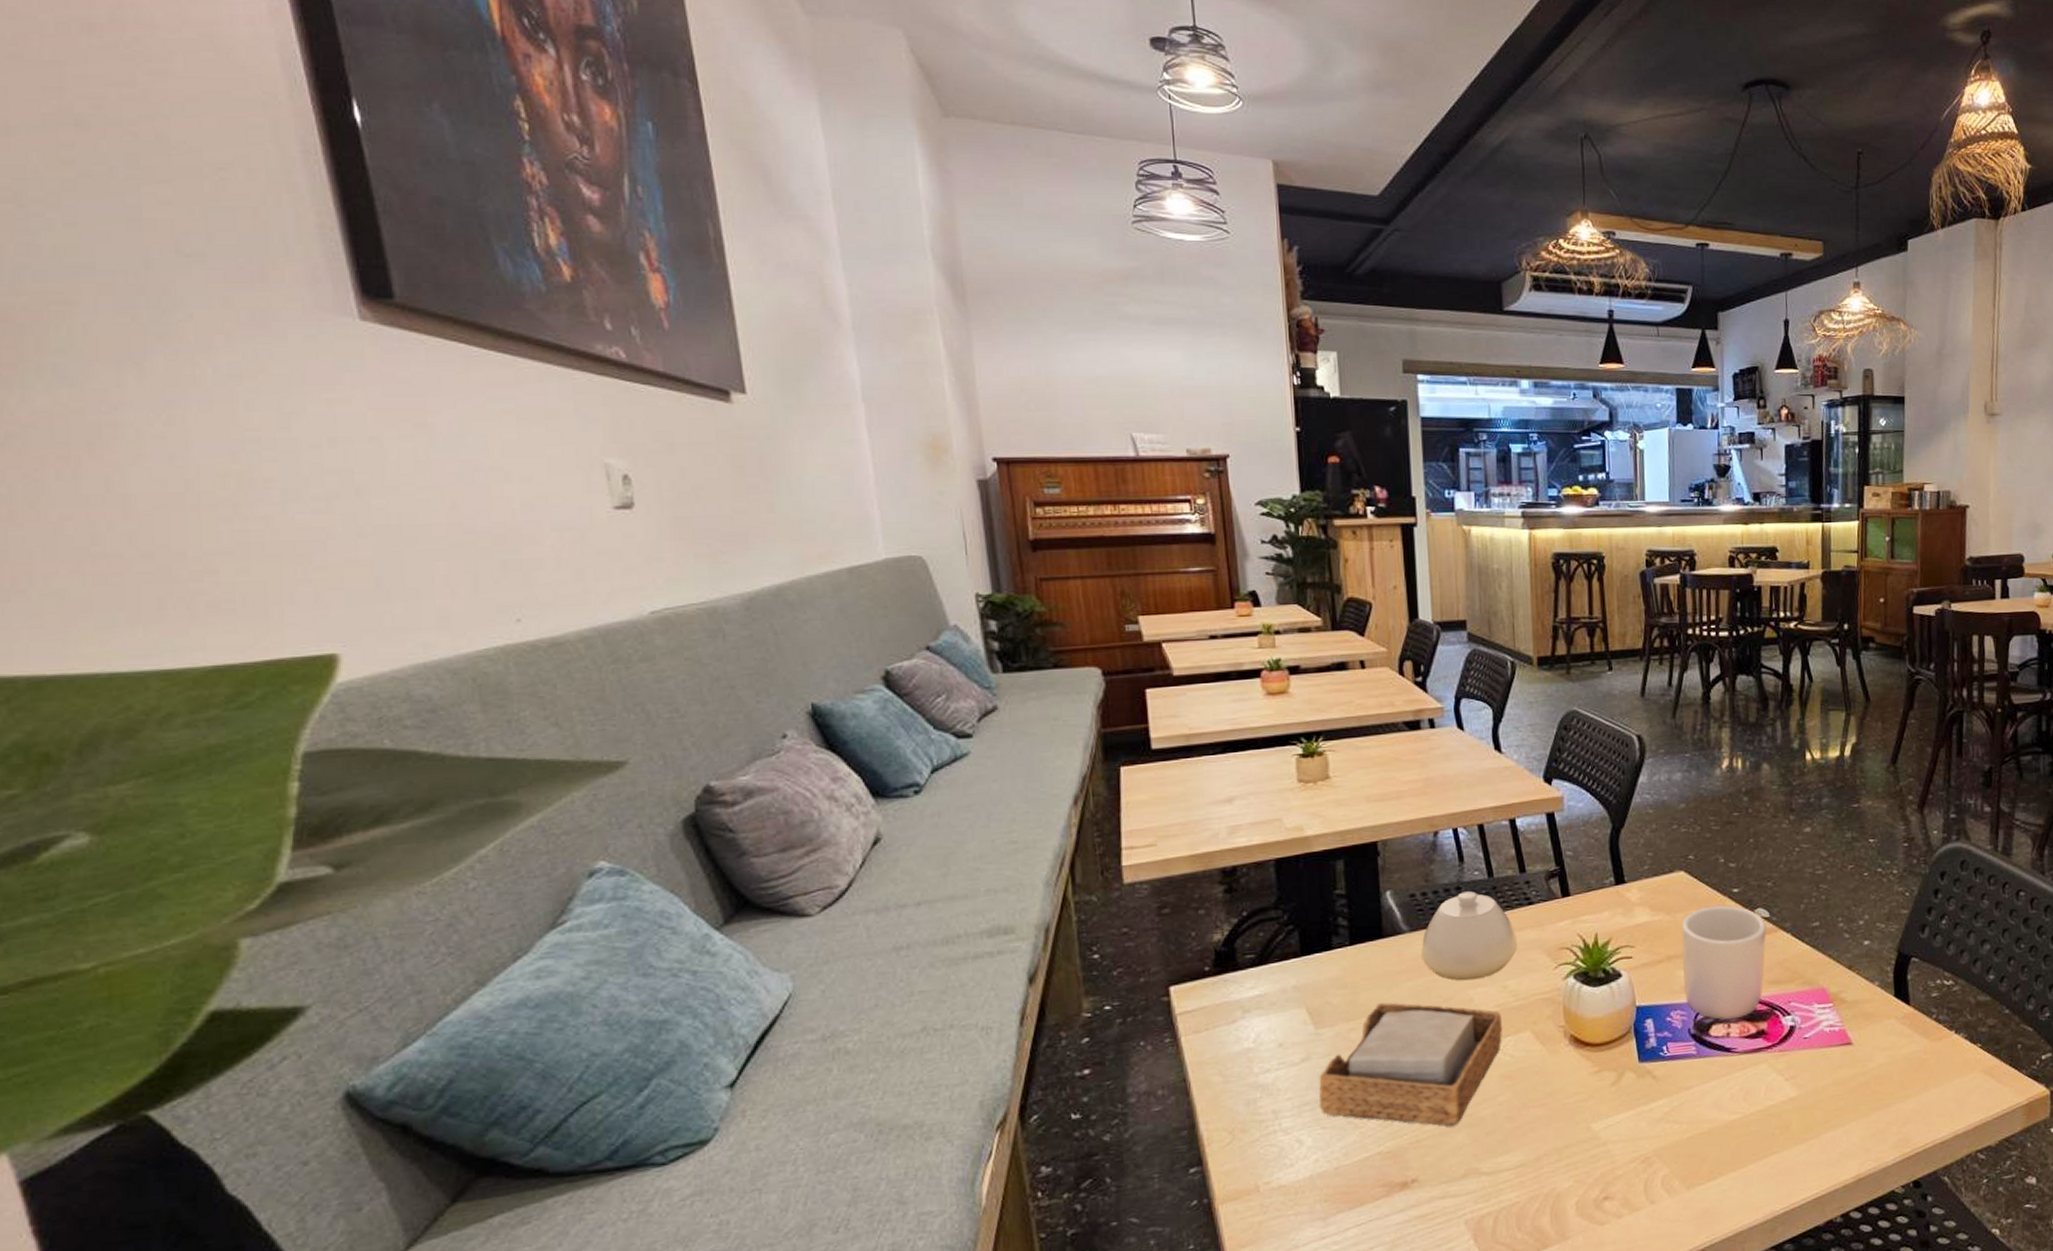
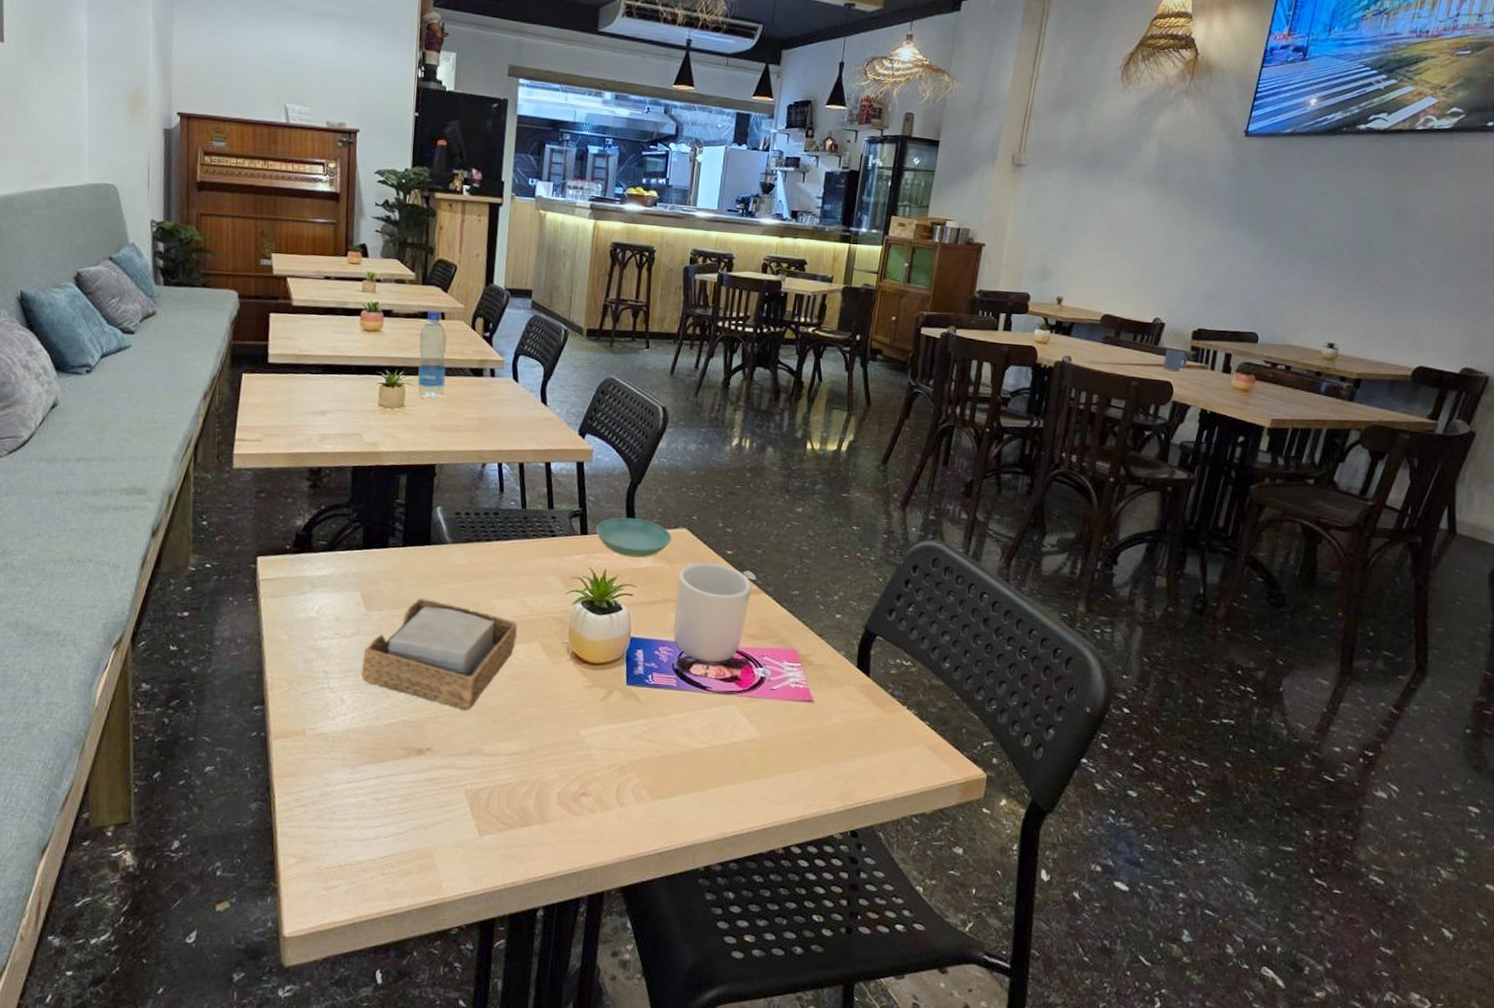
bottle: none [1337,659,1377,765] -> present [417,310,446,400]
sugar bowl: present [1421,891,1517,981] -> none [458,517,539,592]
saucer: none [1578,868,1668,914] -> present [595,517,671,558]

